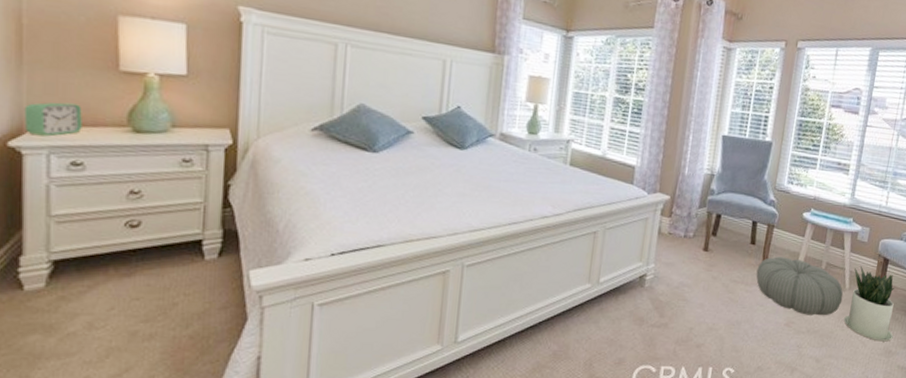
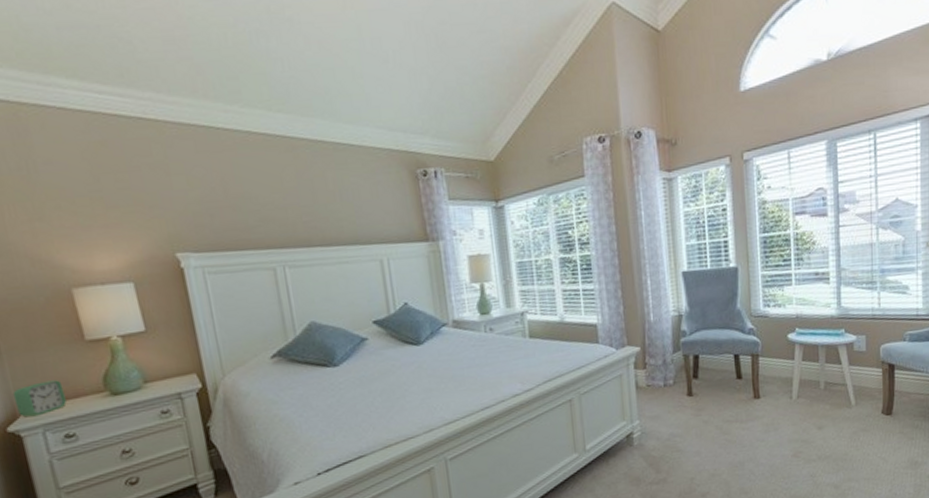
pouf: present [756,257,844,316] -> none [749,384,851,442]
planter: present [844,266,895,342] -> none [857,378,917,455]

